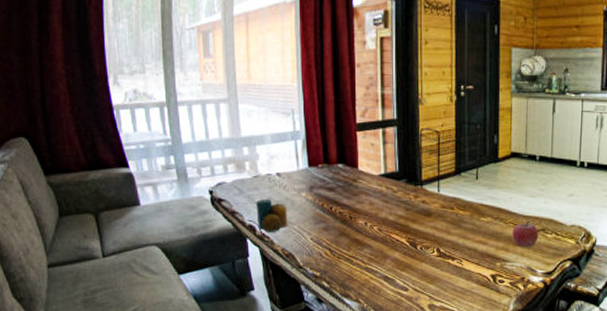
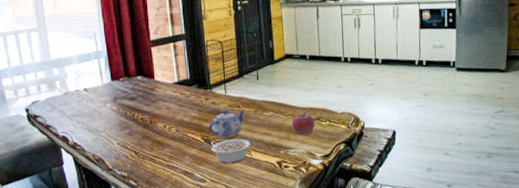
candle: present [256,199,288,232] -> none [67,112,97,141]
legume: none [408,245,462,273] -> present [203,139,250,164]
teapot: none [415,211,459,244] -> present [208,110,245,139]

